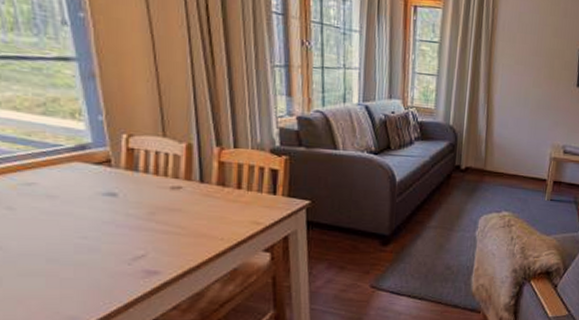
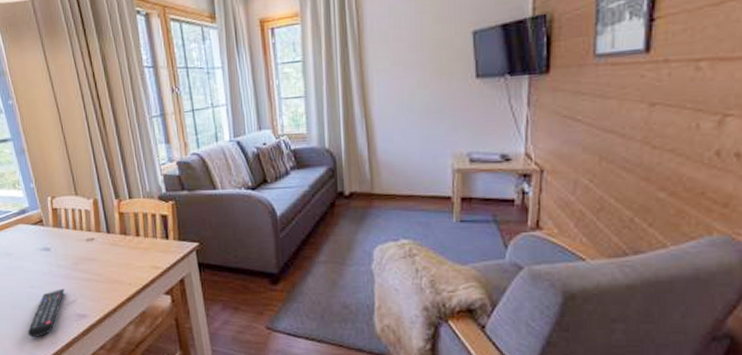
remote control: none [68,241,132,298] -> present [27,288,65,338]

